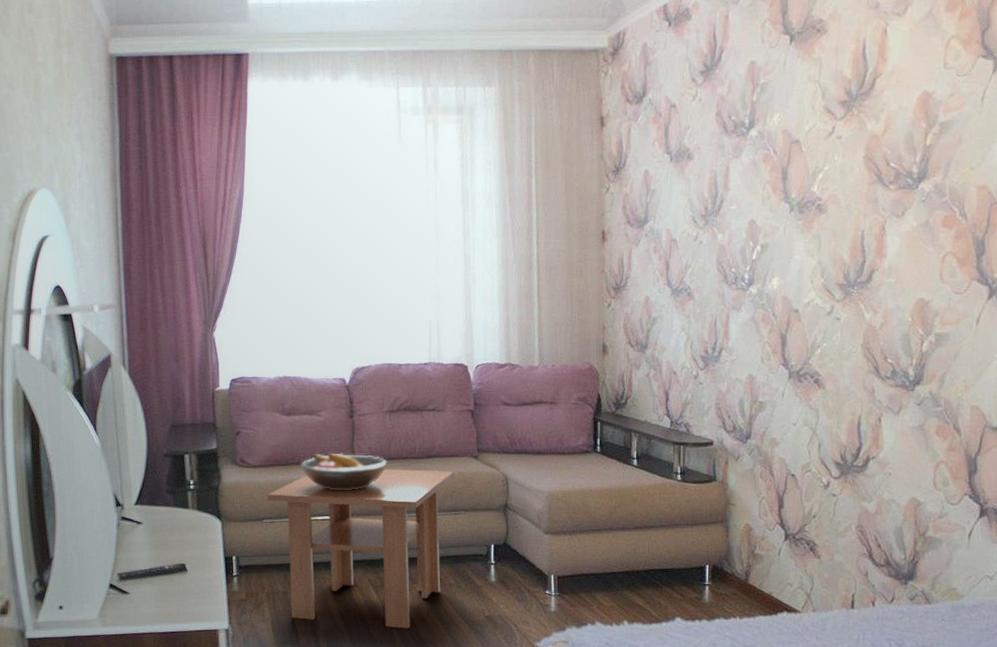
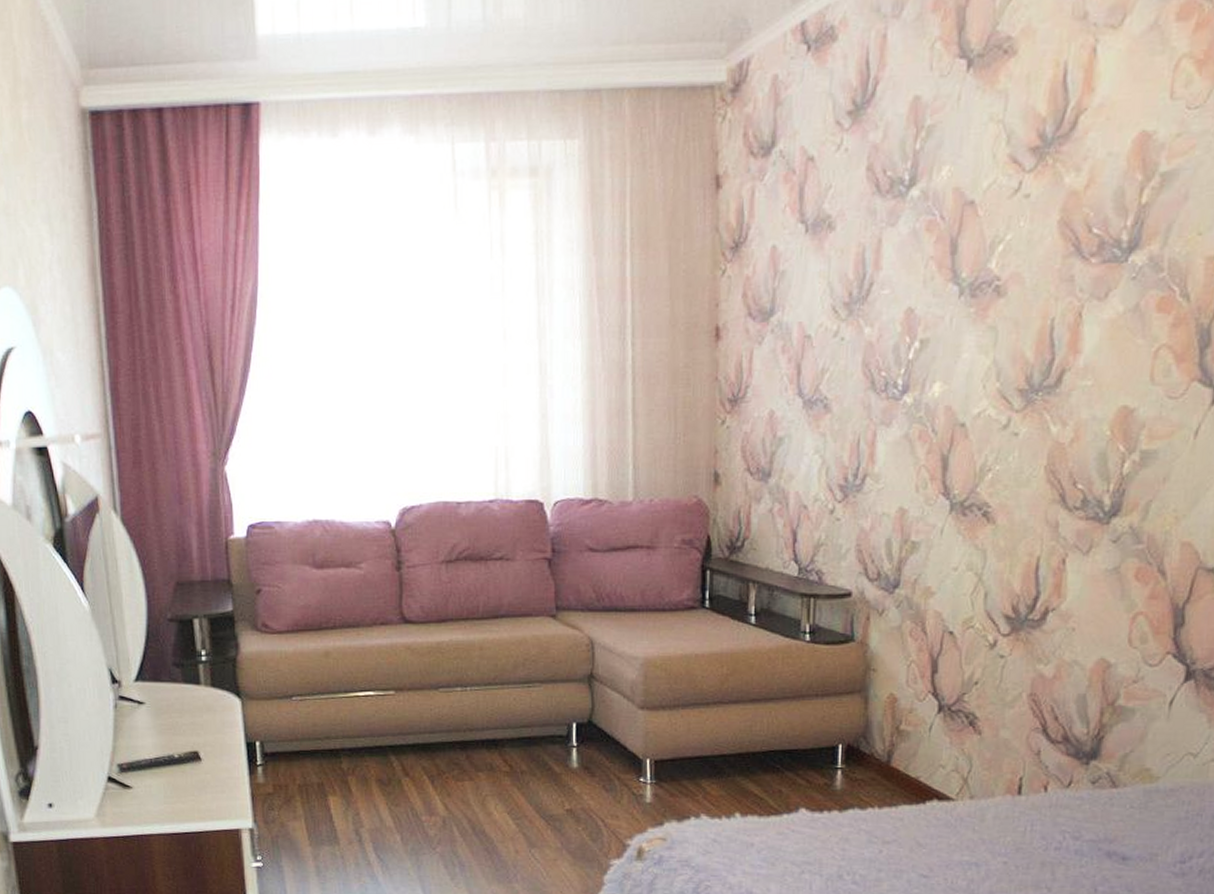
coffee table: present [267,468,455,629] -> none [296,632,528,826]
fruit bowl: present [299,453,388,491] -> none [335,614,445,660]

